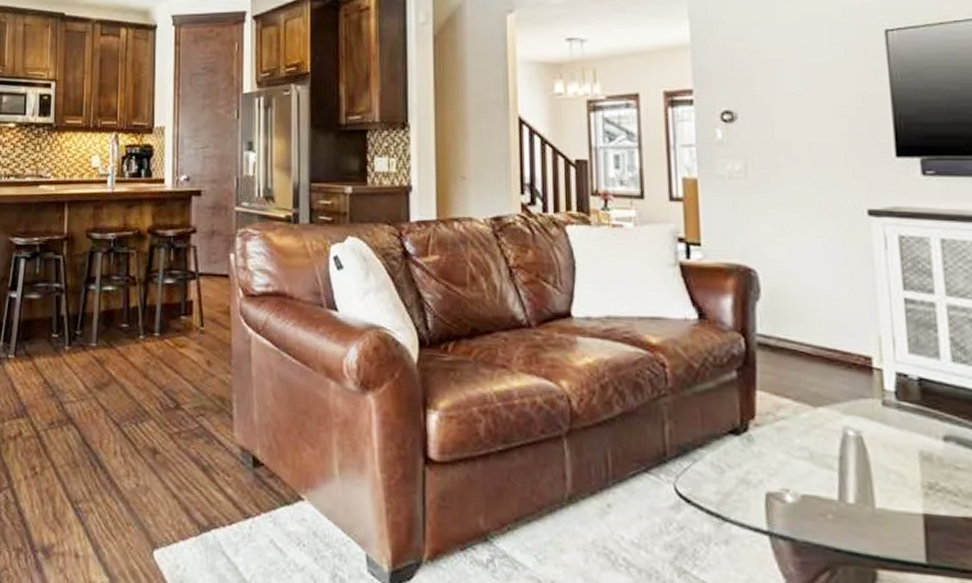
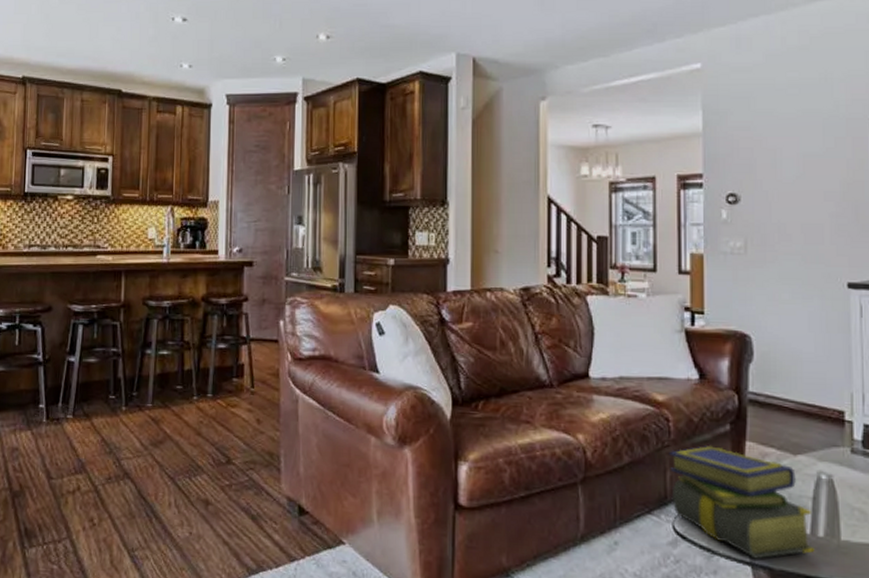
stack of books: none [666,394,844,528] -> present [668,445,815,559]

